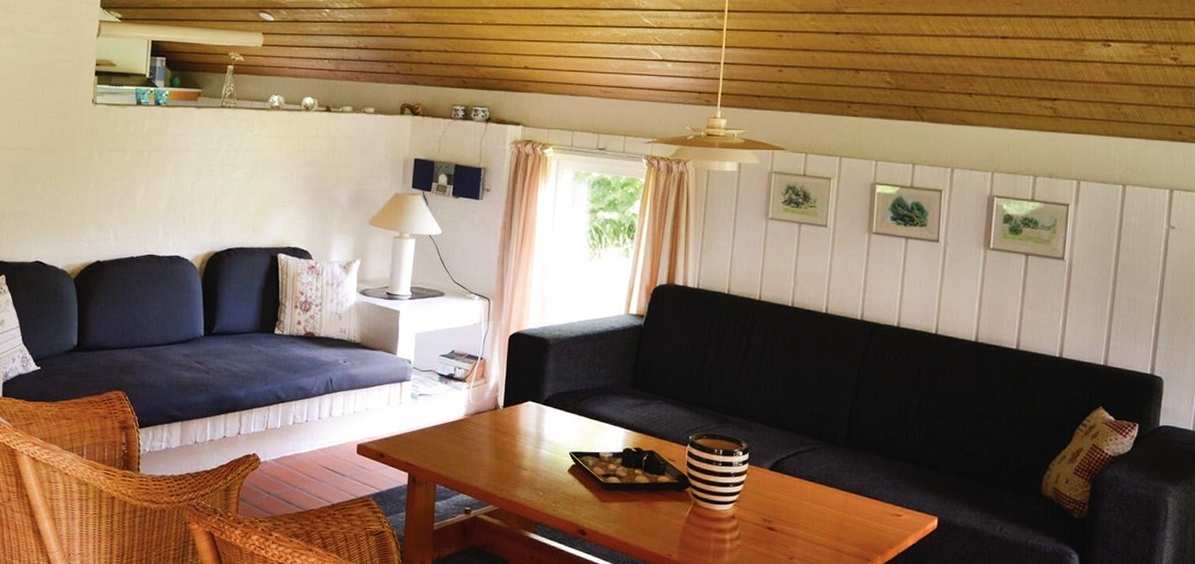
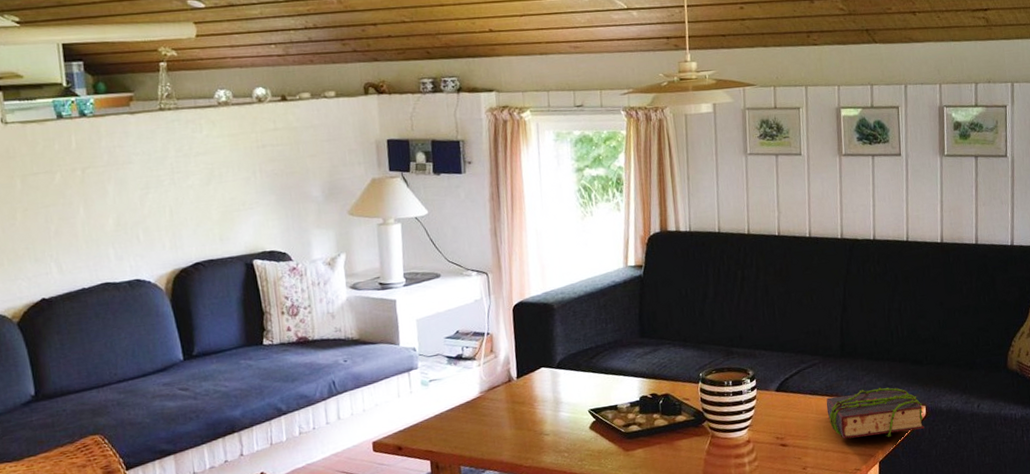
book: none [823,485,935,544] -> present [826,387,925,439]

